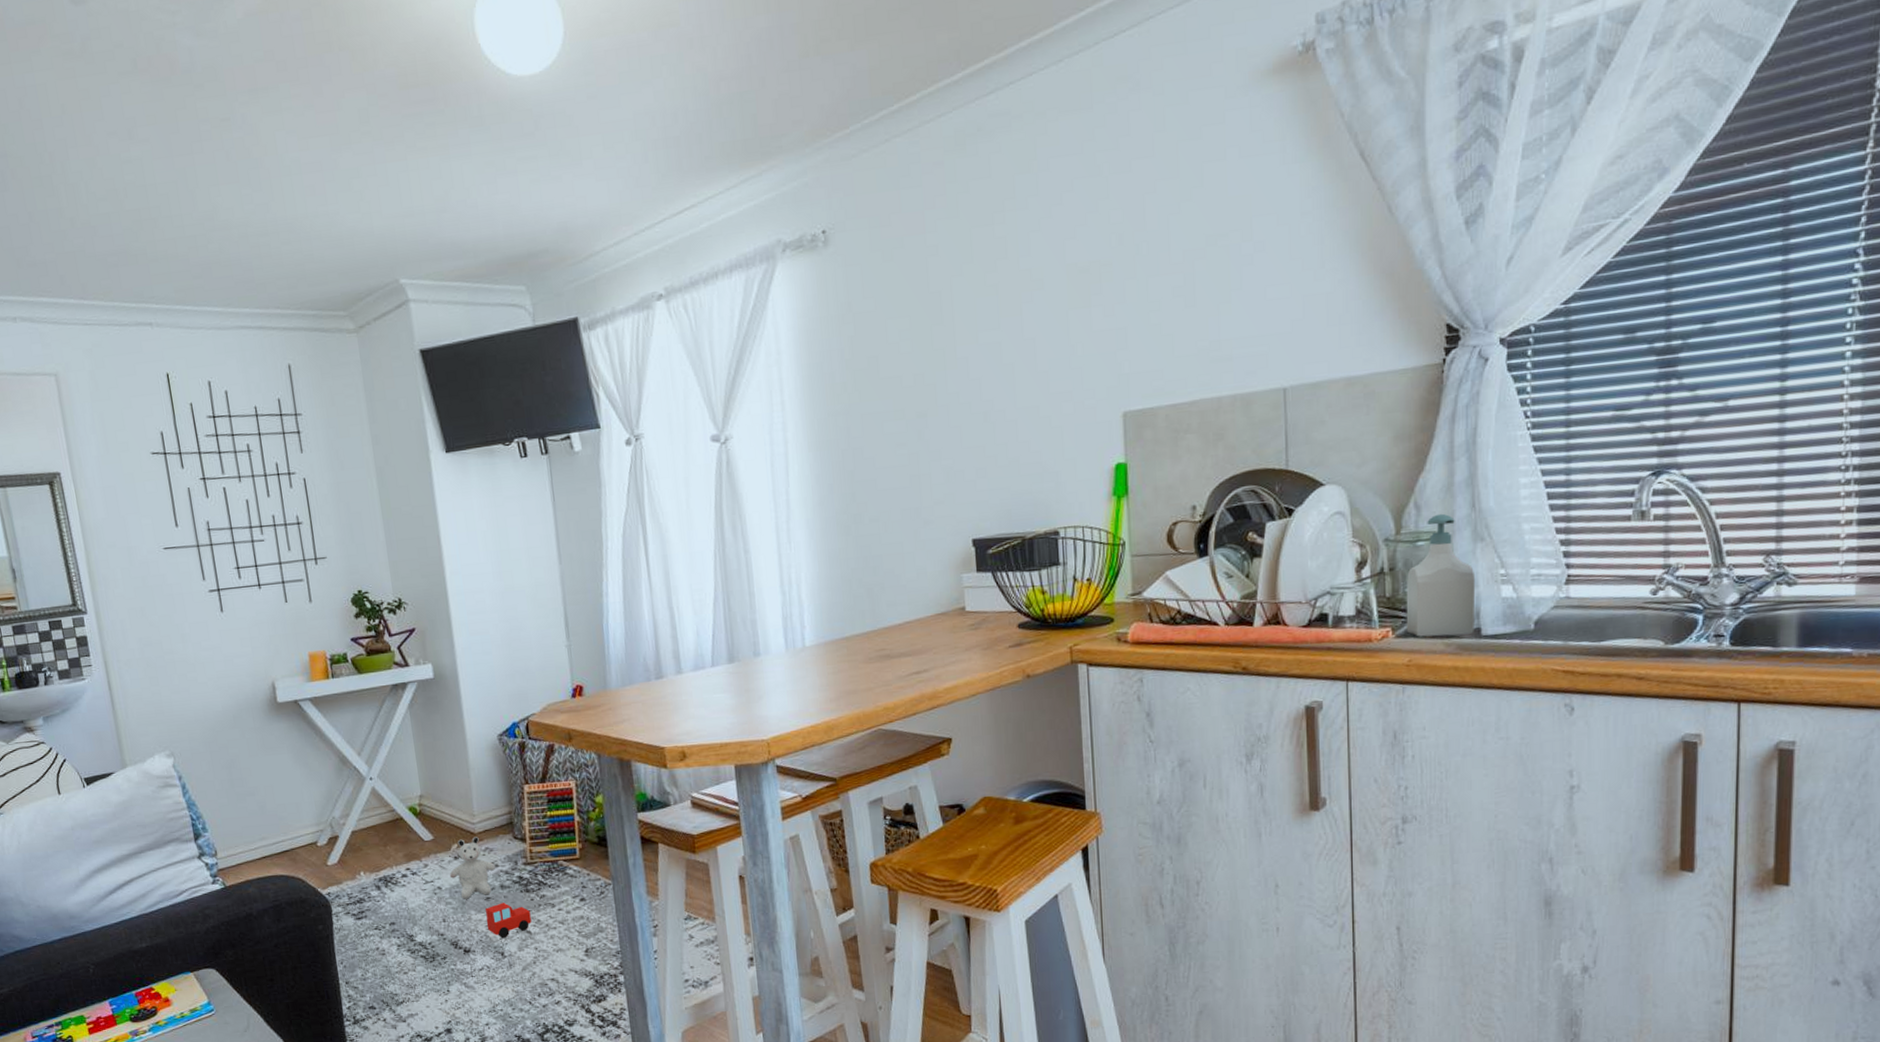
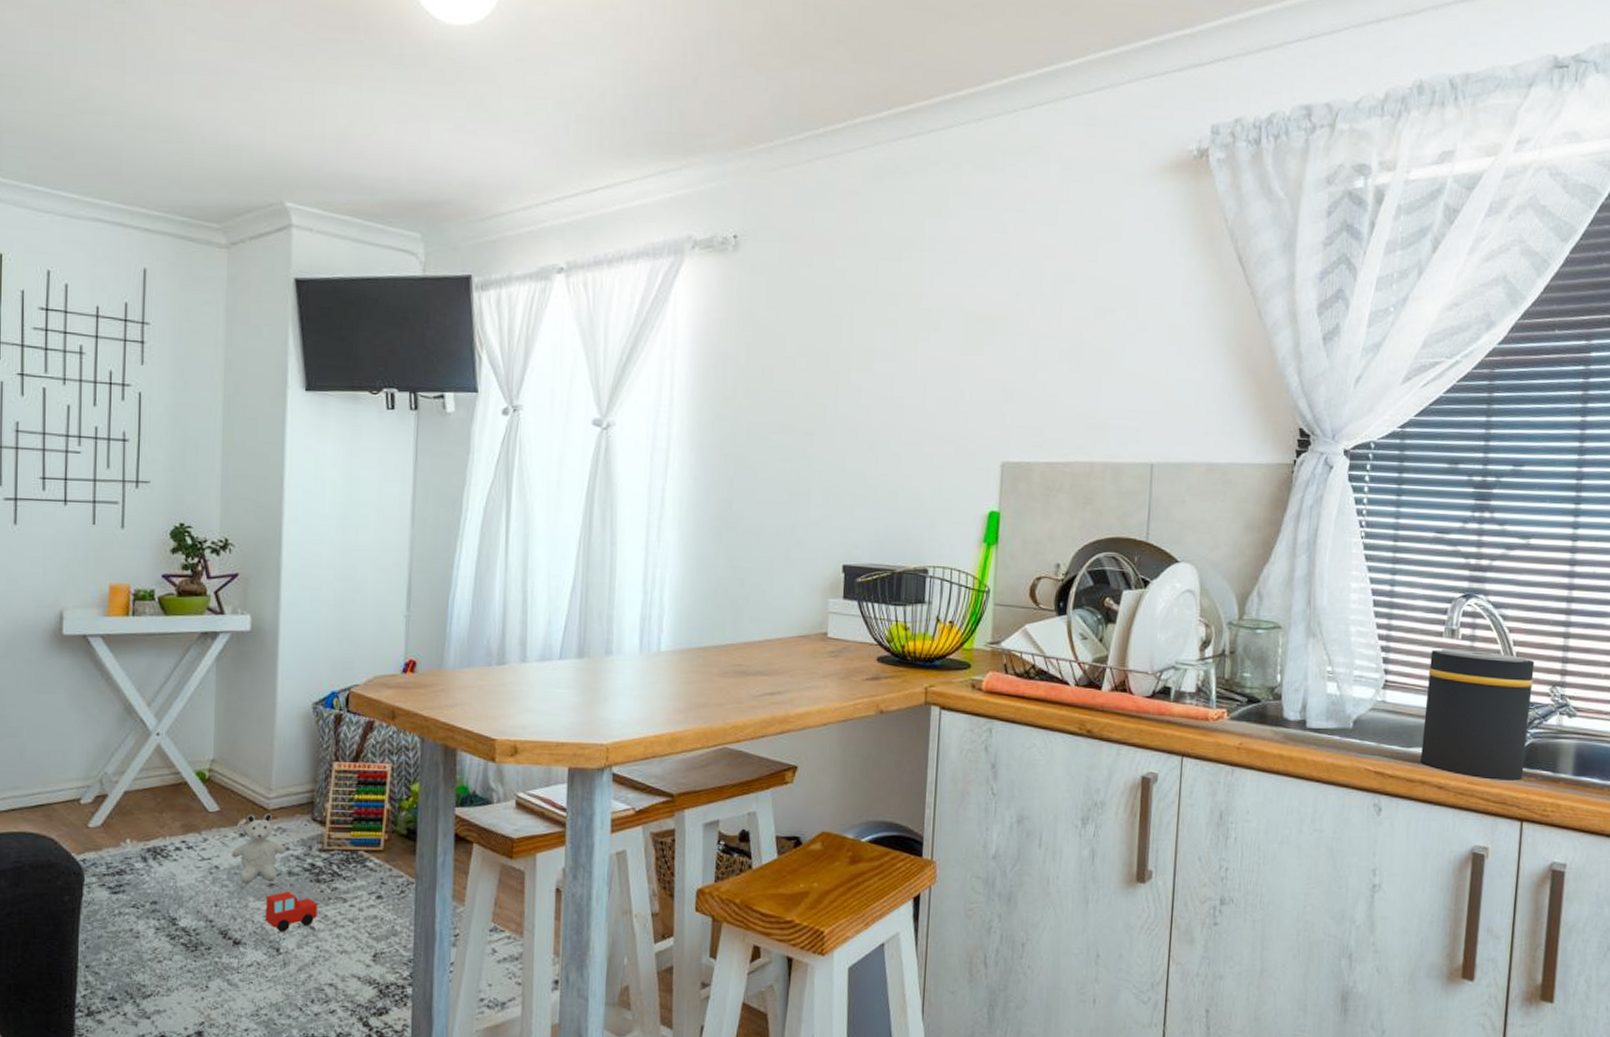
soap bottle: present [1406,513,1476,637] -> none [1240,605,1306,726]
cylinder: none [1615,528,1743,663] -> present [1420,649,1535,781]

